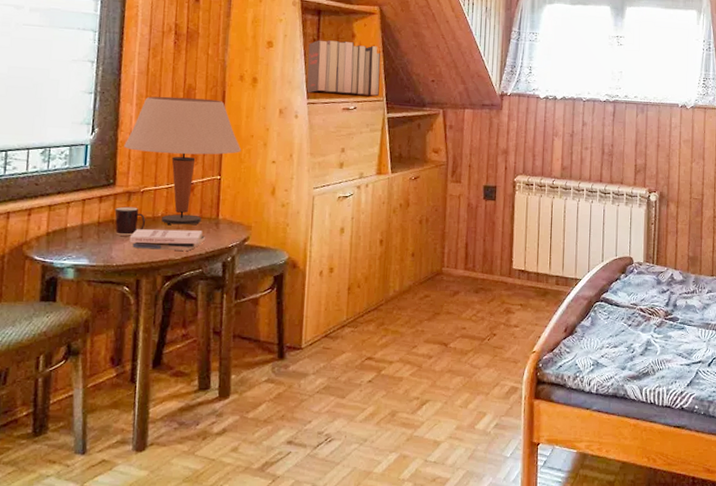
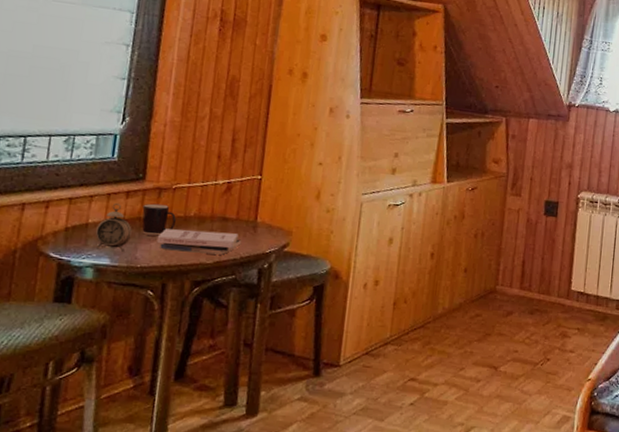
alarm clock: none [73,207,107,251] -> present [95,202,133,250]
table lamp: present [124,96,241,226] -> none [157,86,286,227]
books: present [306,40,381,98] -> none [360,36,443,101]

